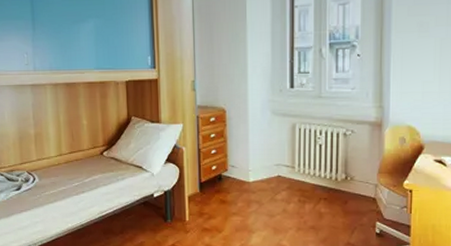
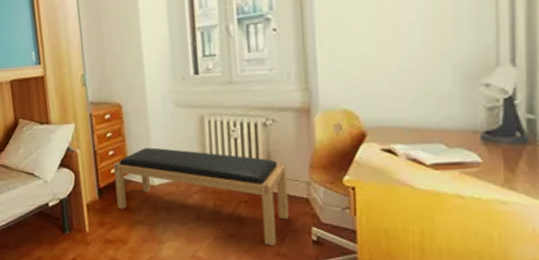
bench: none [214,149,360,237] -> present [113,147,290,246]

